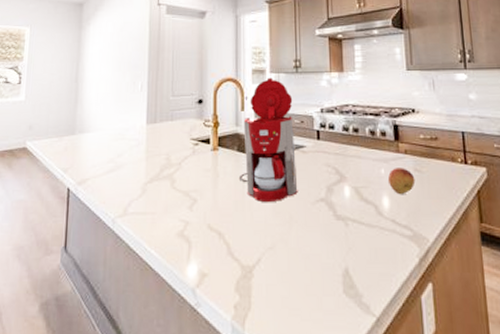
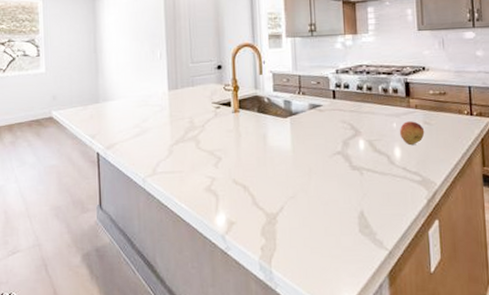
coffee maker: present [238,78,298,203] -> none [260,42,316,158]

